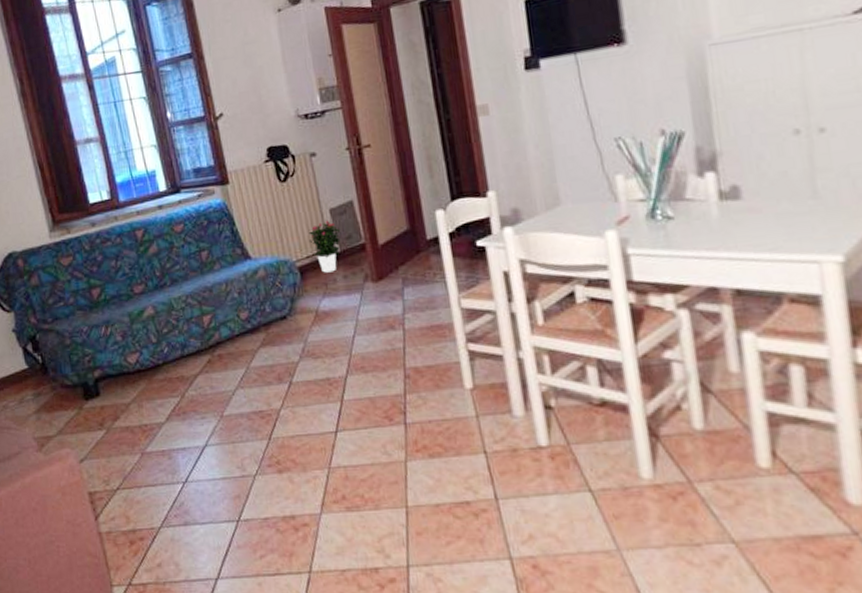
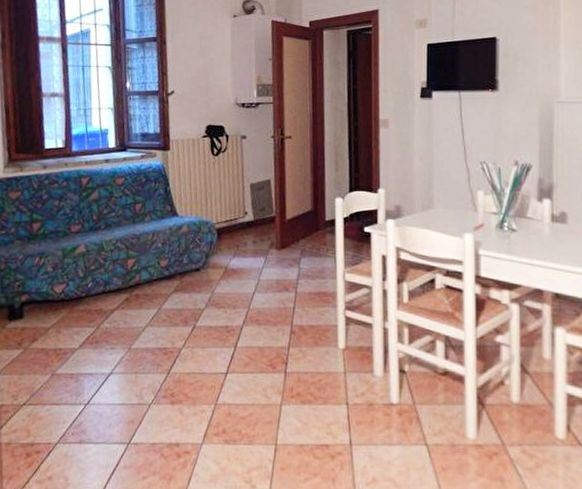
potted flower: present [308,220,341,273] -> none [229,193,256,237]

